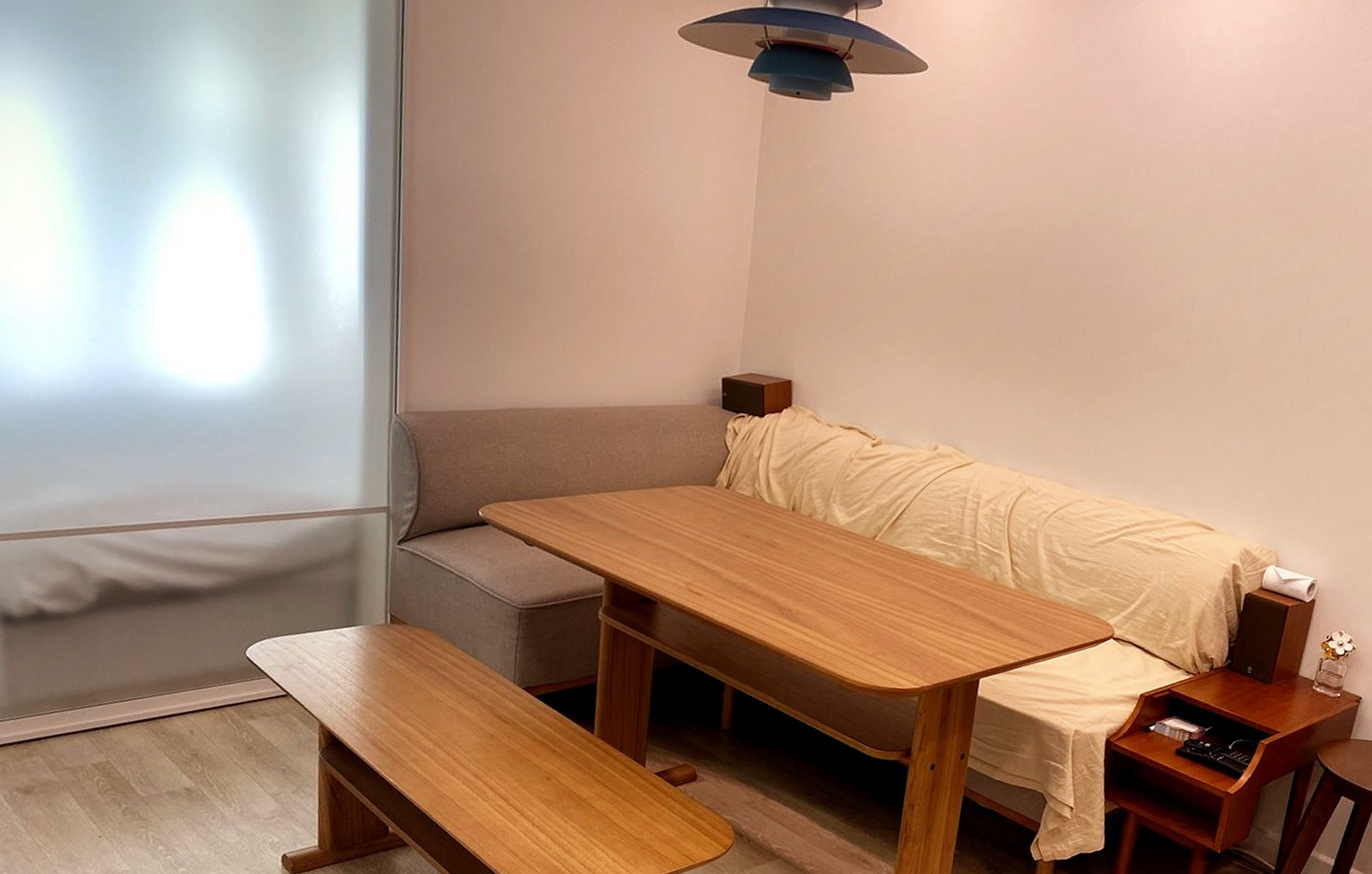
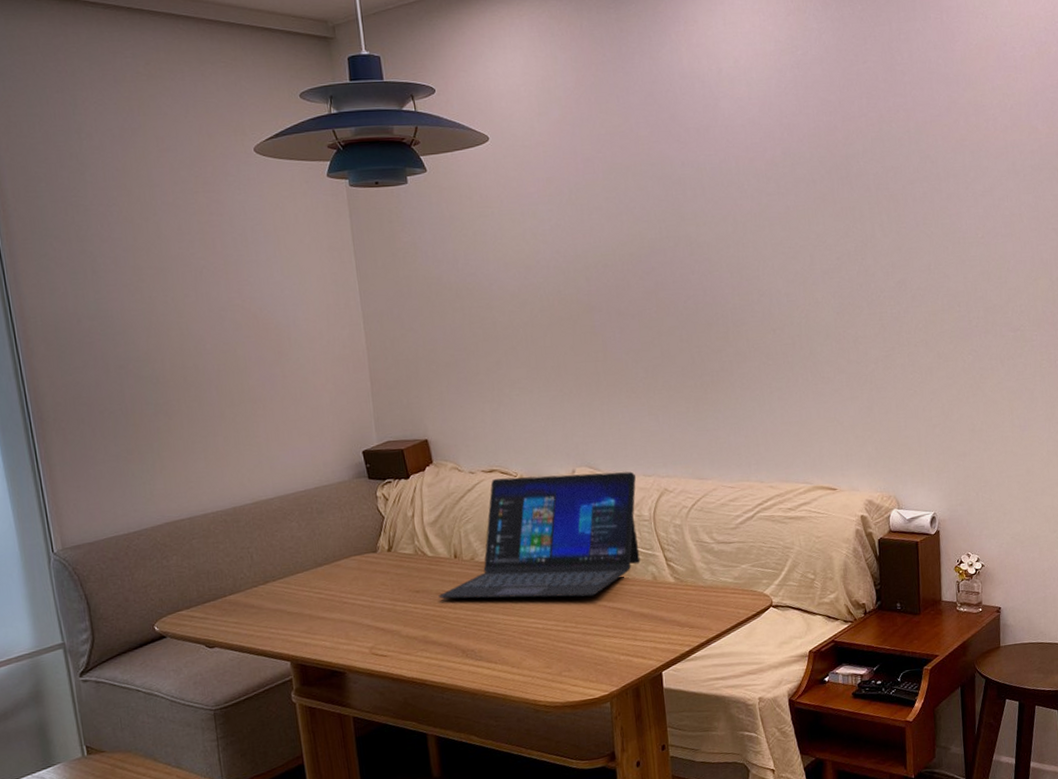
laptop: none [767,436,1001,584] -> present [438,471,641,599]

